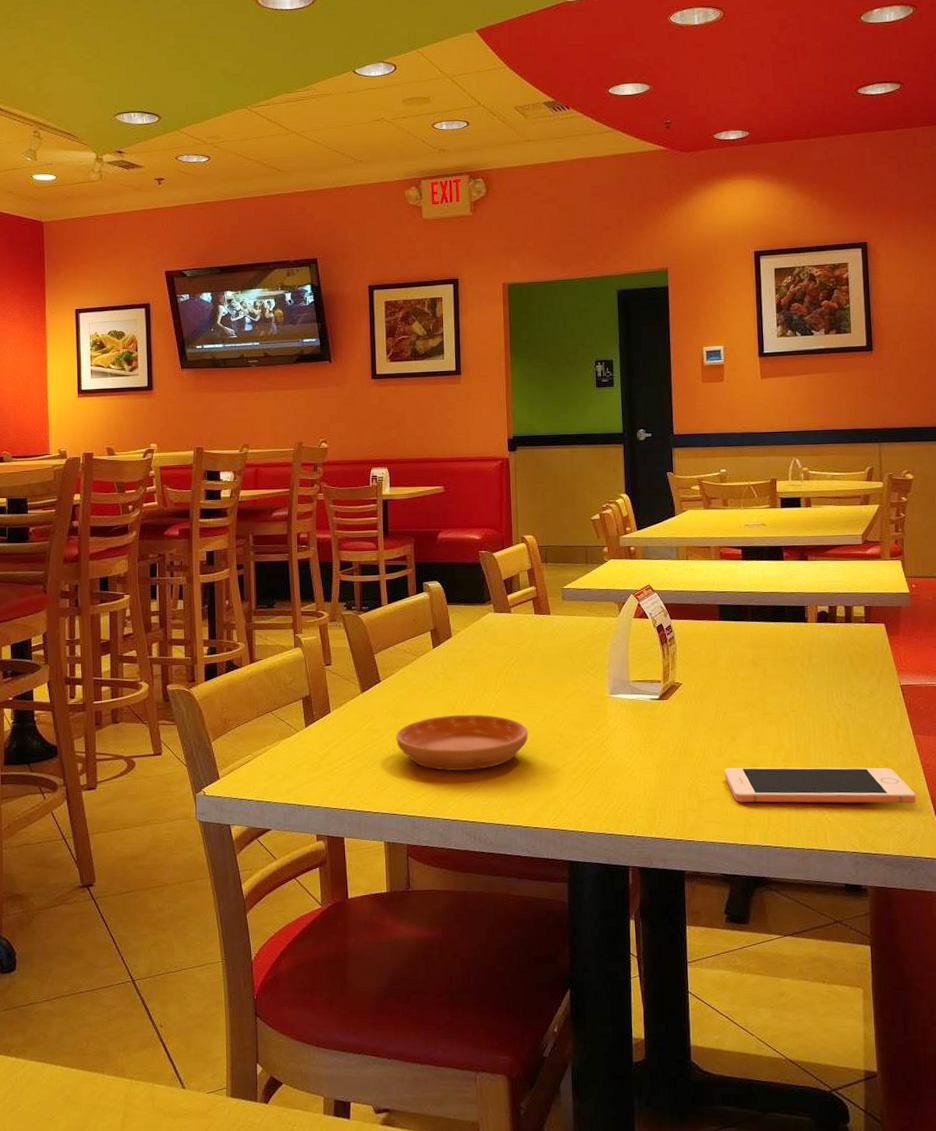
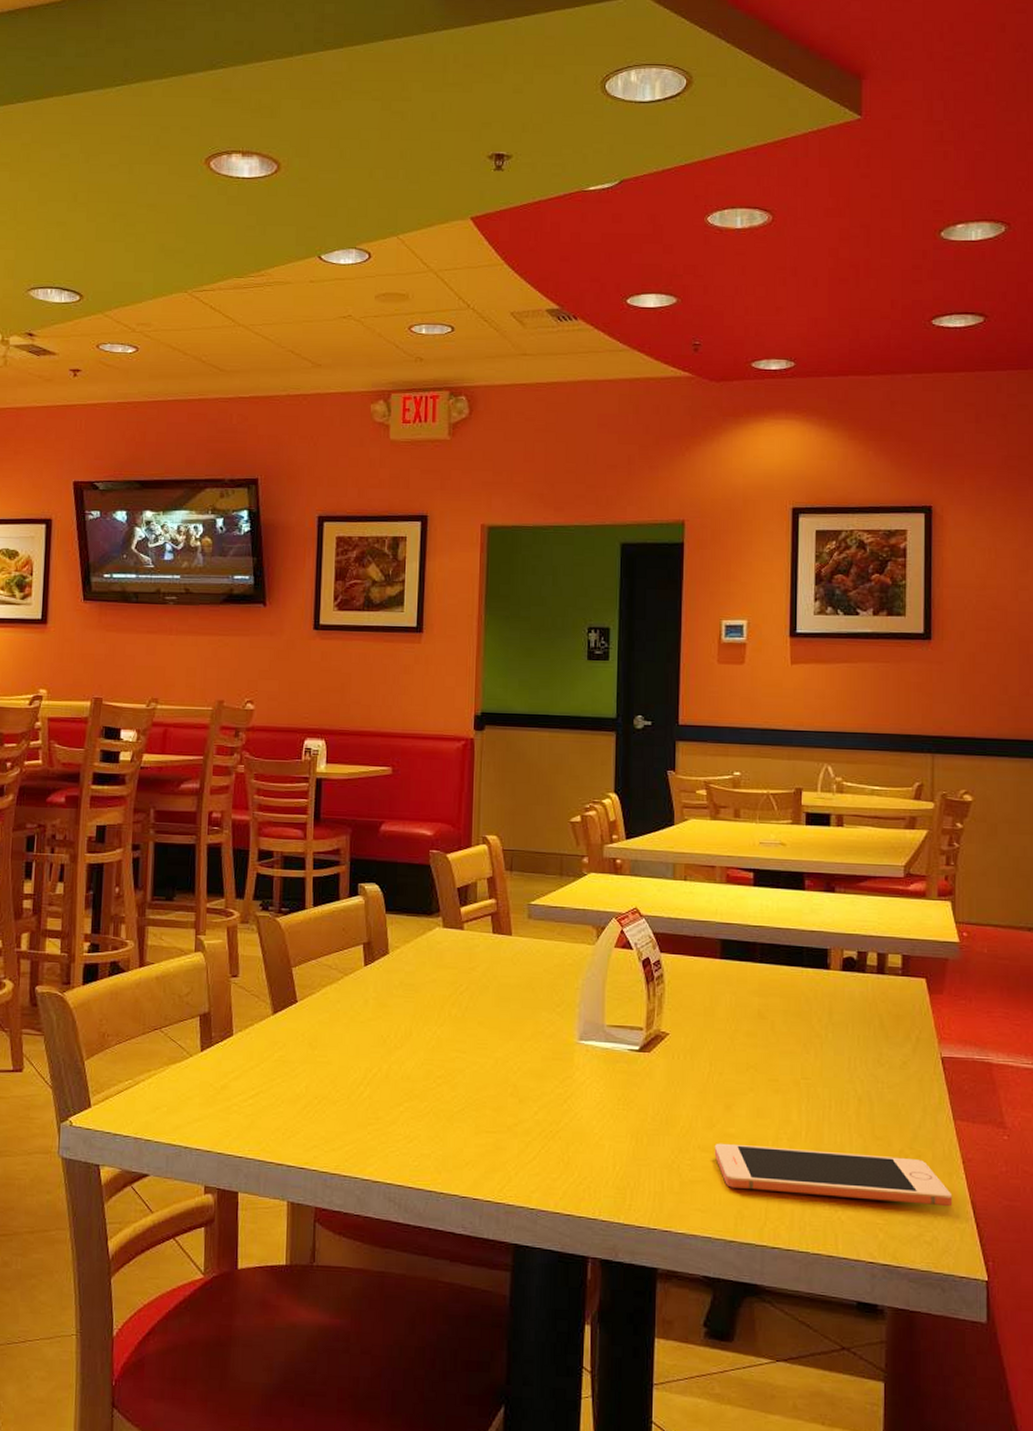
saucer: present [396,714,529,772] -> none [311,1050,475,1121]

